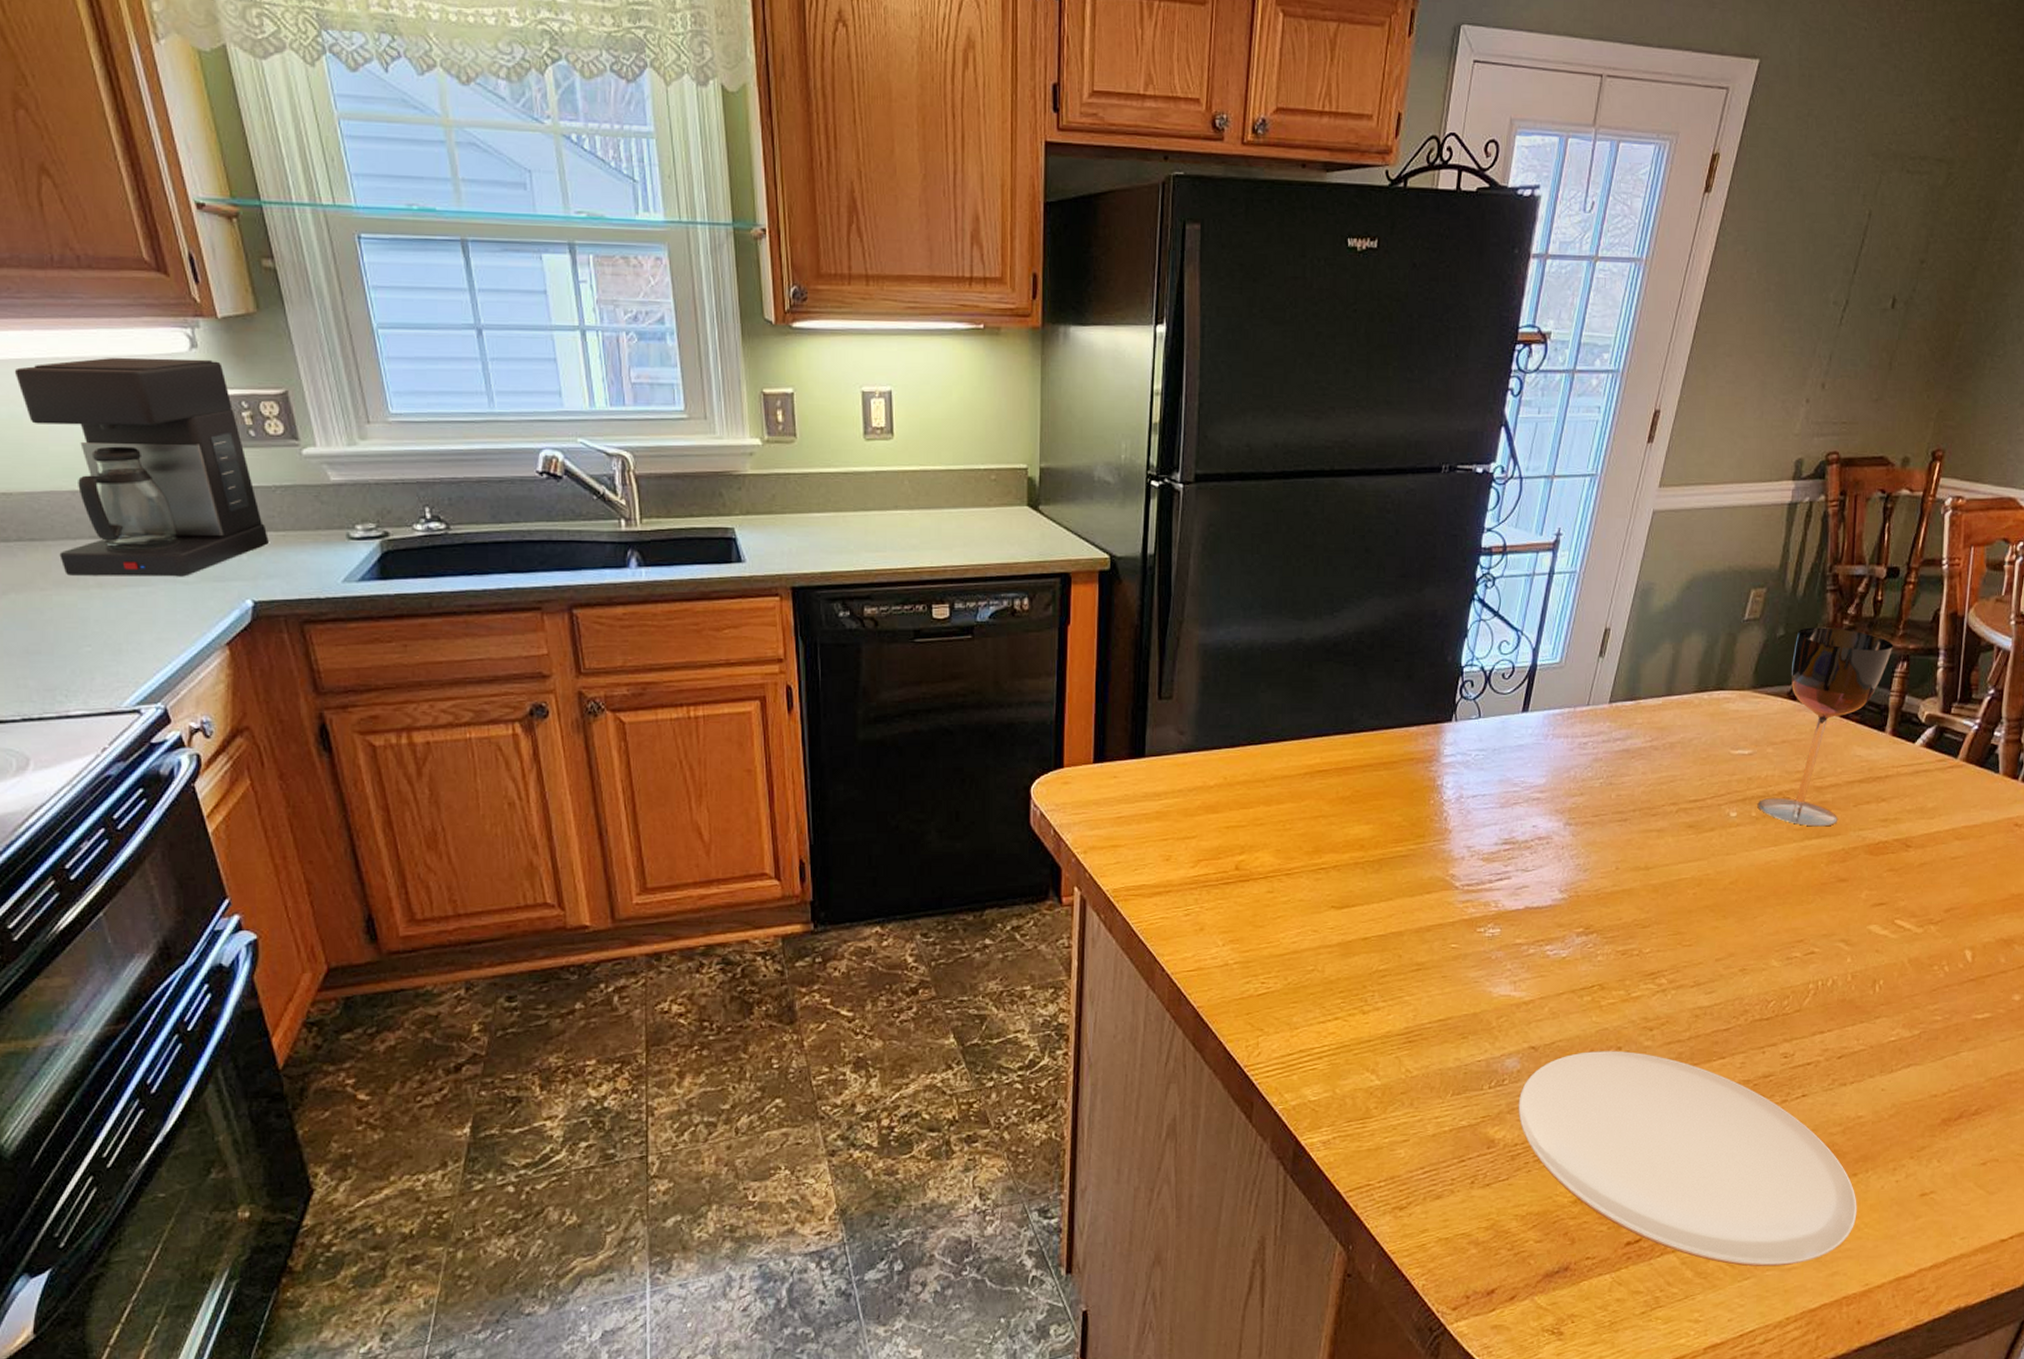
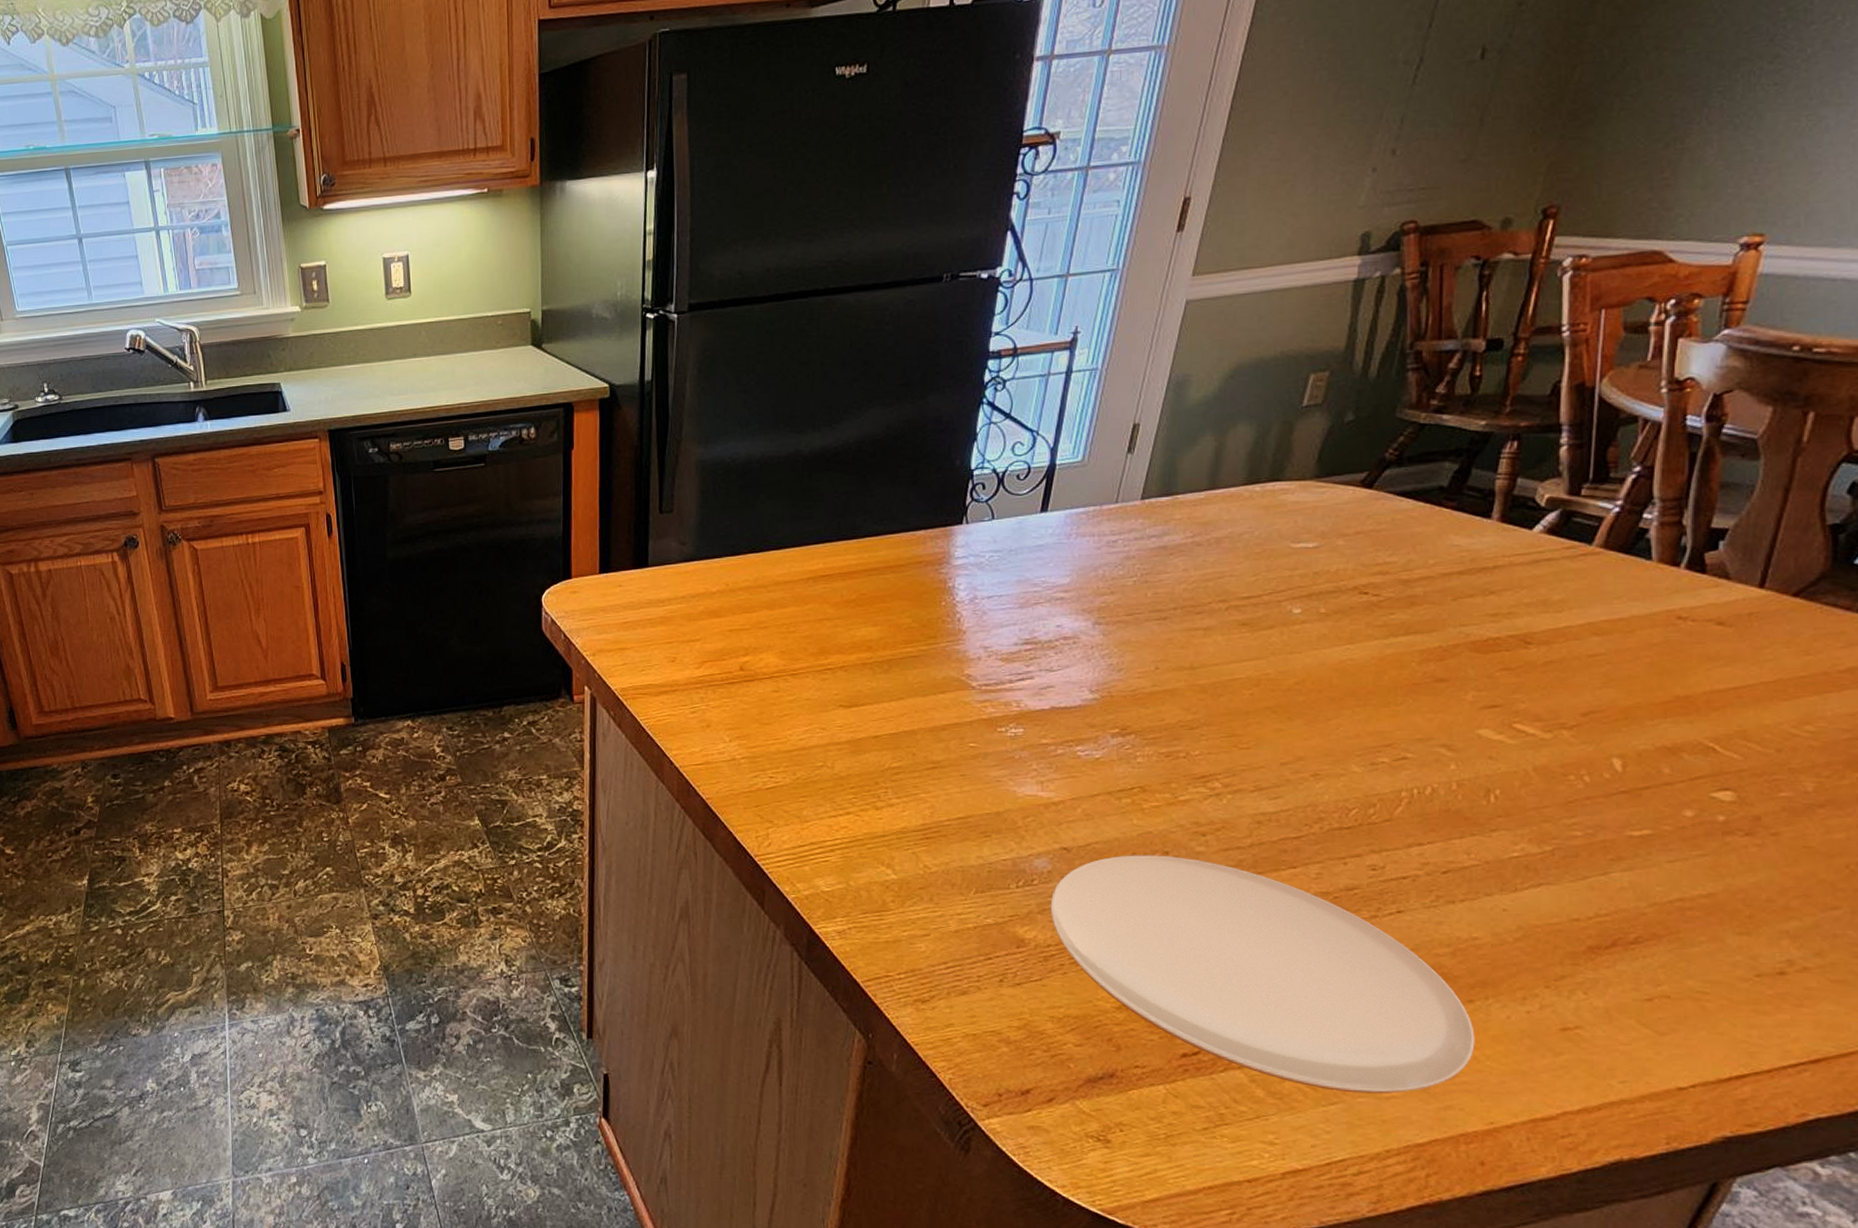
wineglass: present [1757,627,1894,827] -> none [1327,409,1499,623]

